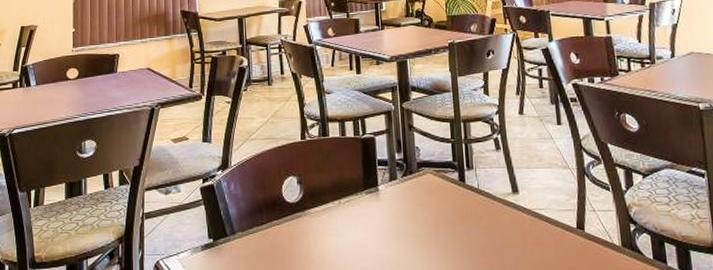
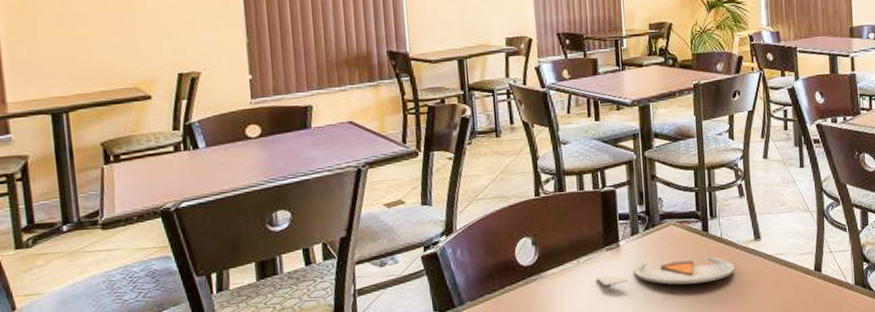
dinner plate: none [356,206,492,232] -> present [596,256,734,287]

